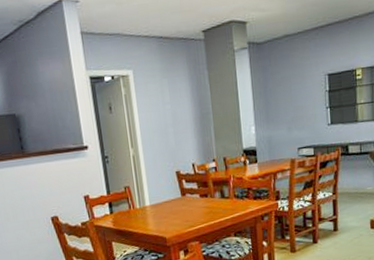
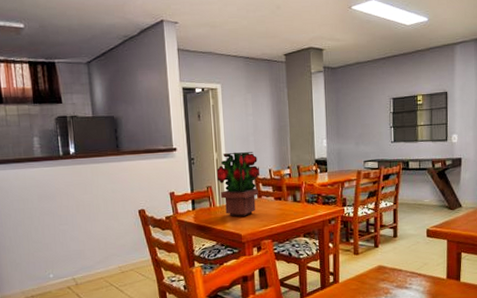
potted plant: none [133,145,182,219] -> present [216,152,260,217]

